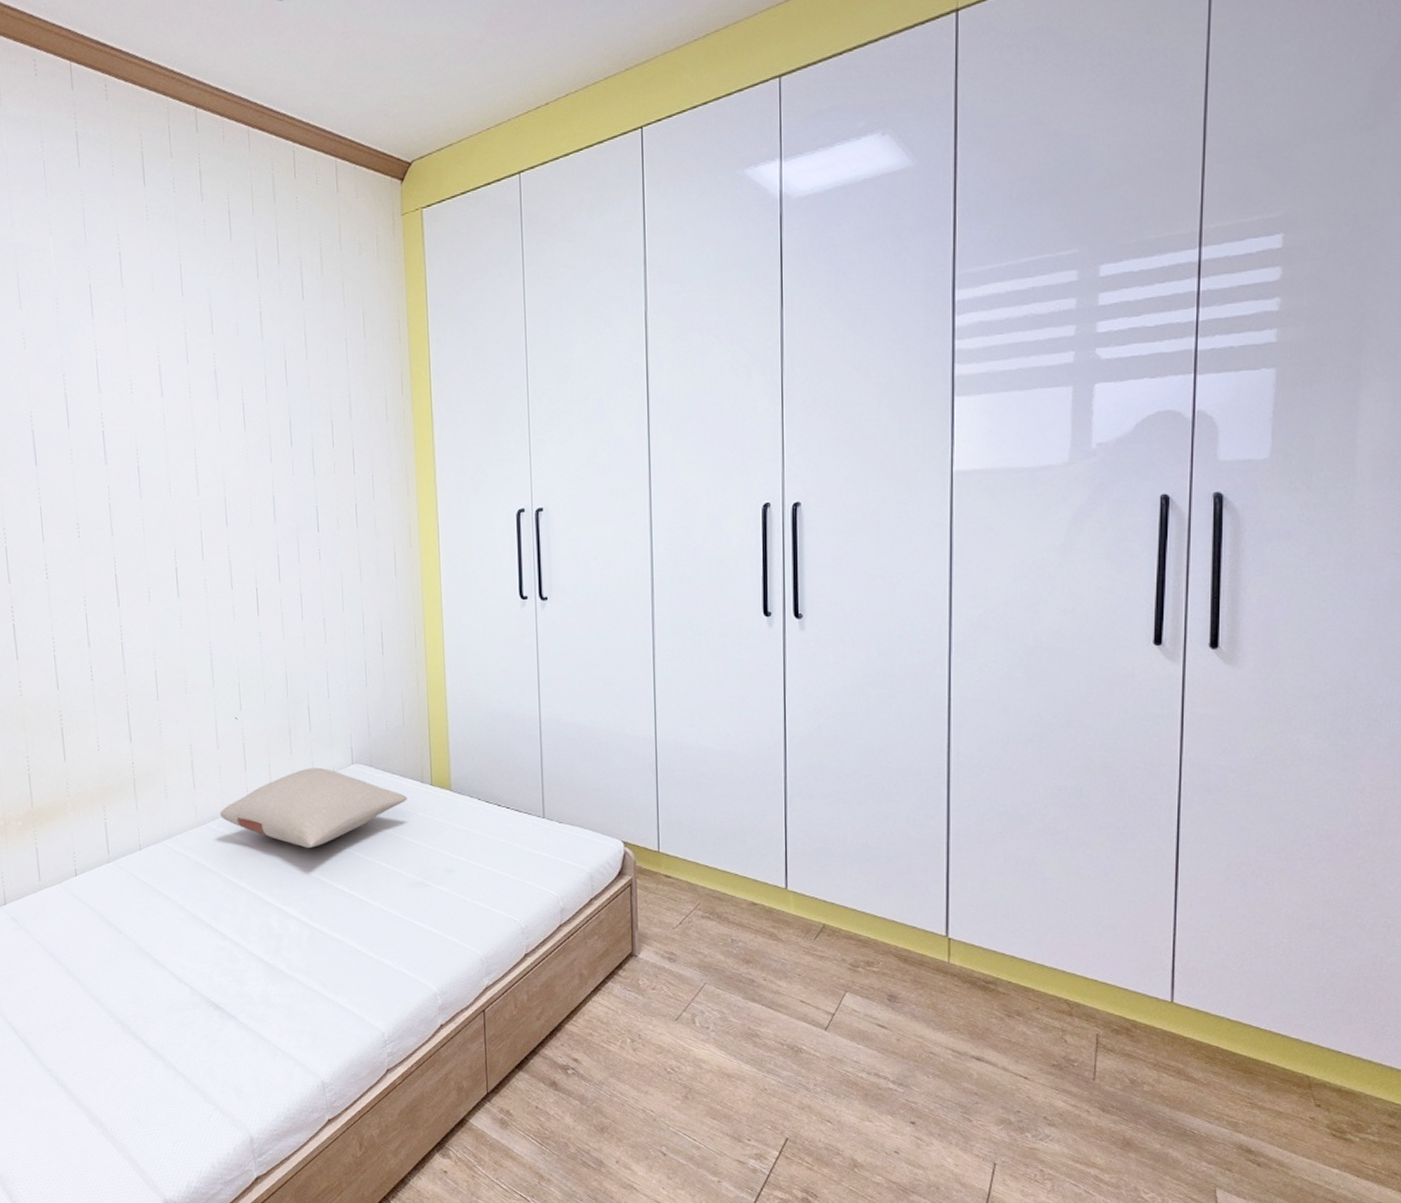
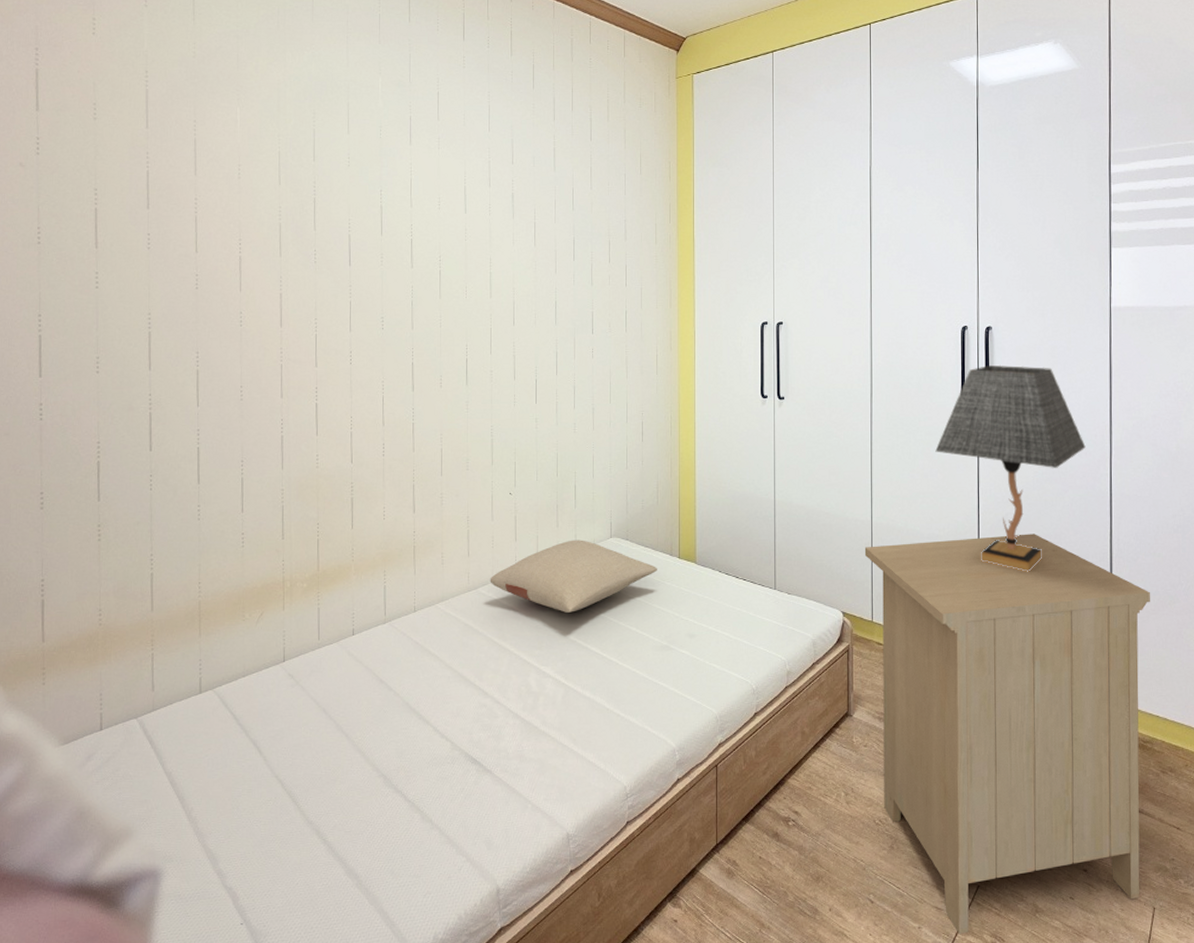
nightstand: none [648,747,998,1189] -> present [864,534,1151,934]
table lamp: none [731,548,918,792] -> present [935,364,1086,572]

